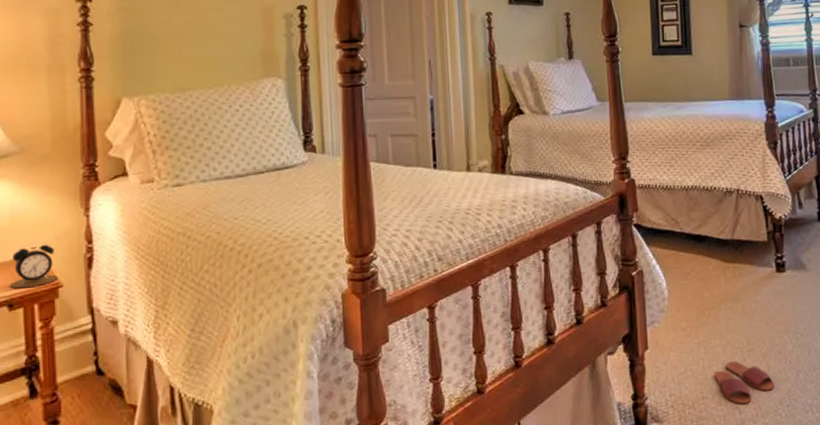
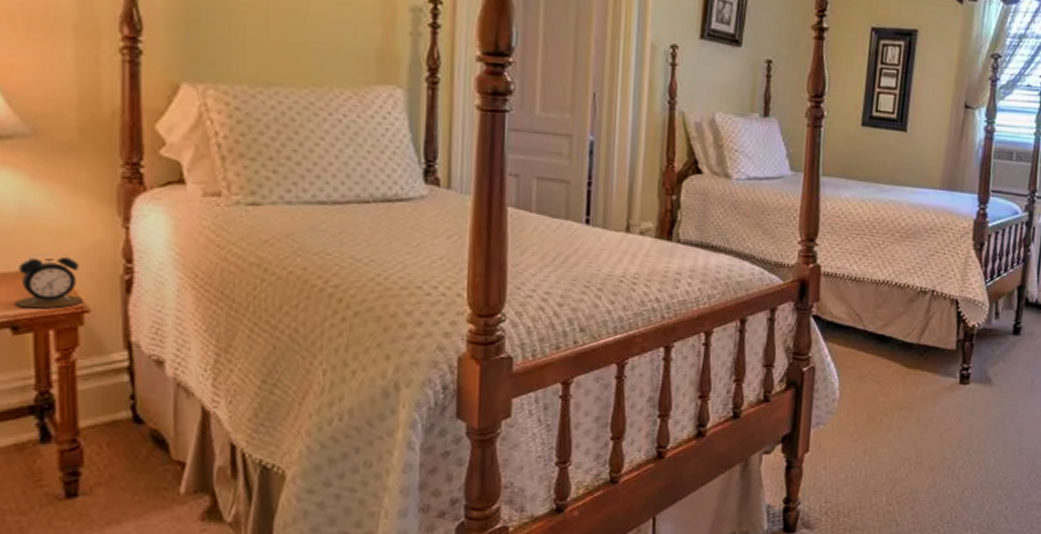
slippers: present [715,361,775,405] -> none [876,472,938,517]

